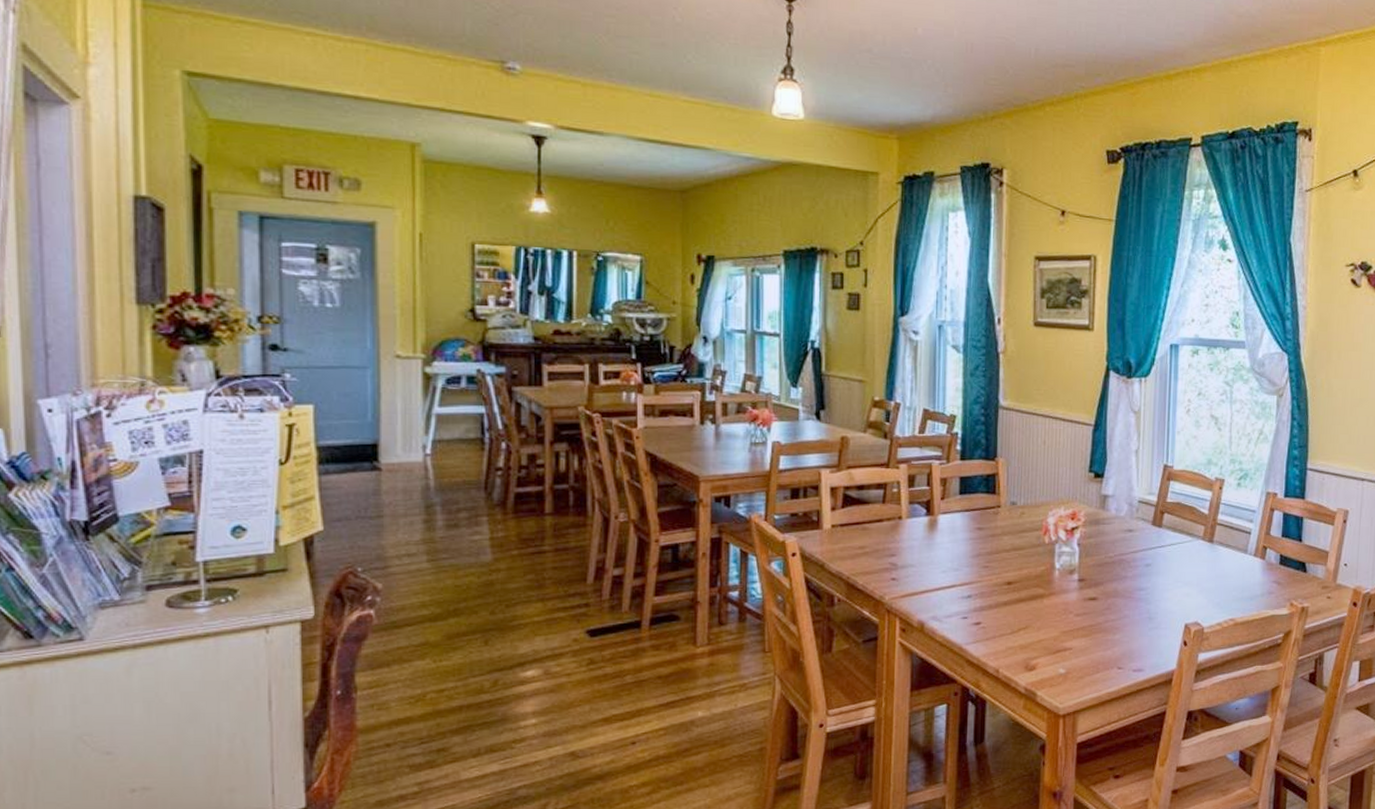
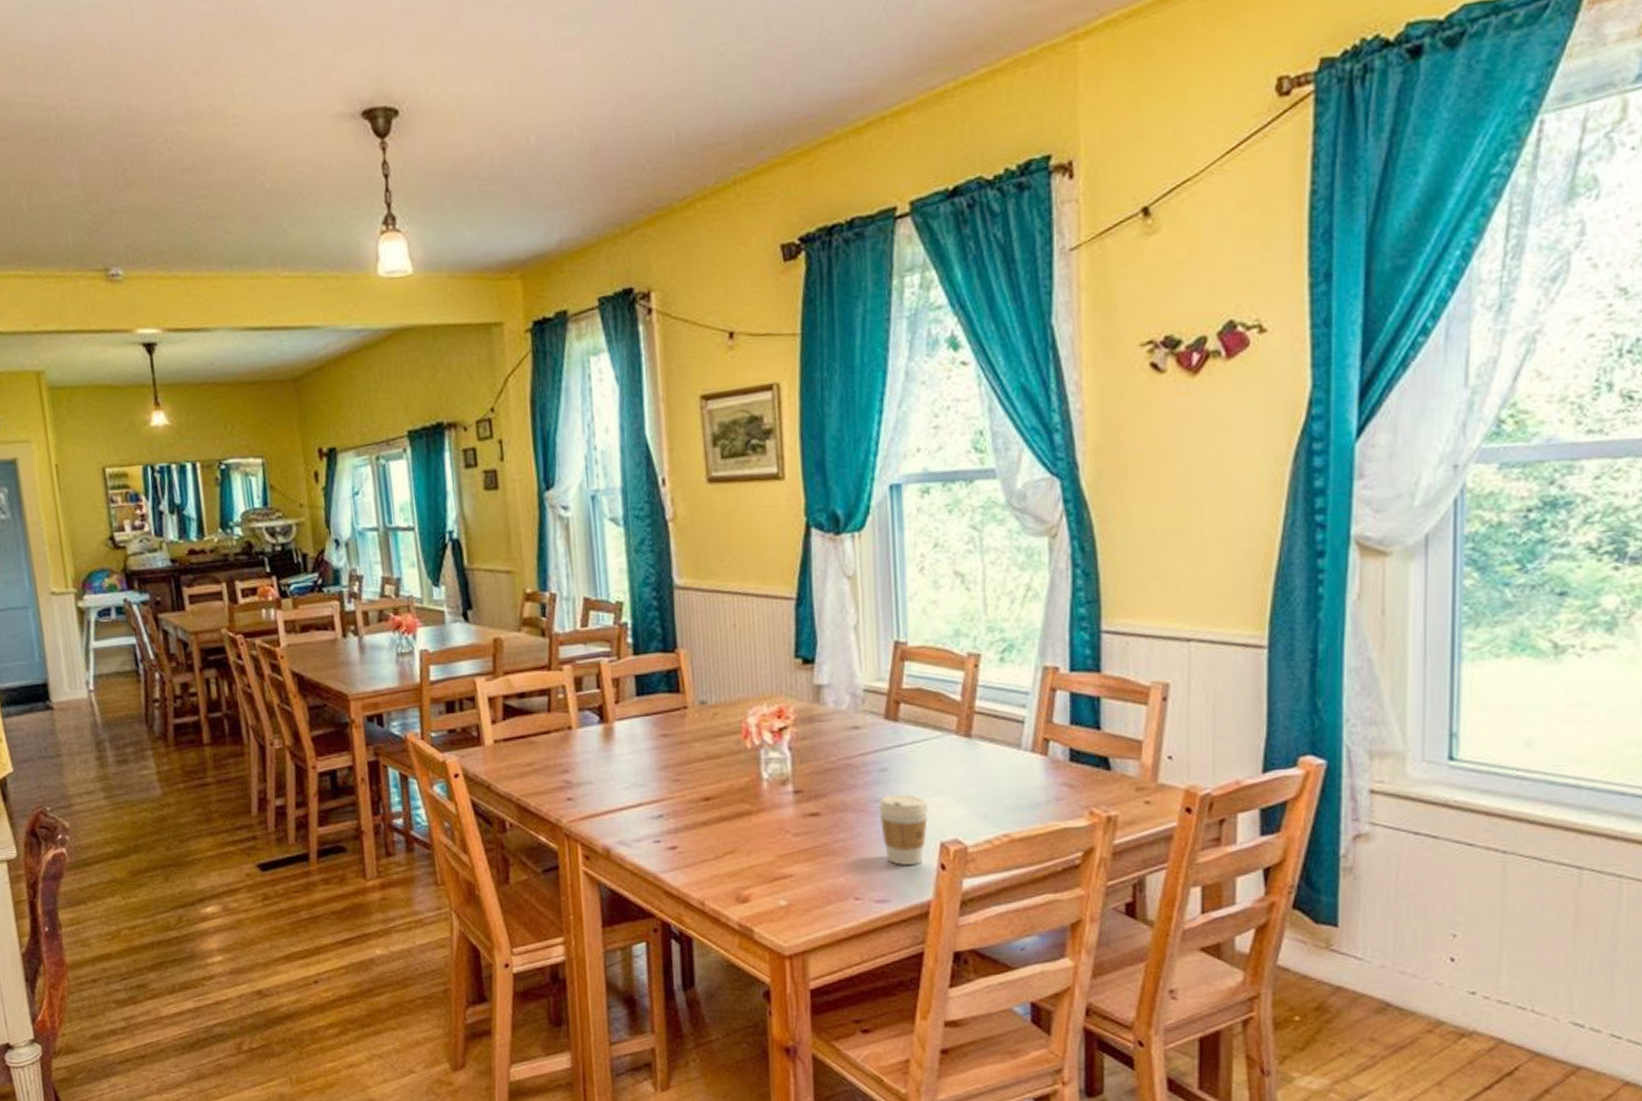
coffee cup: none [1142,585,1179,641] -> present [878,794,929,865]

